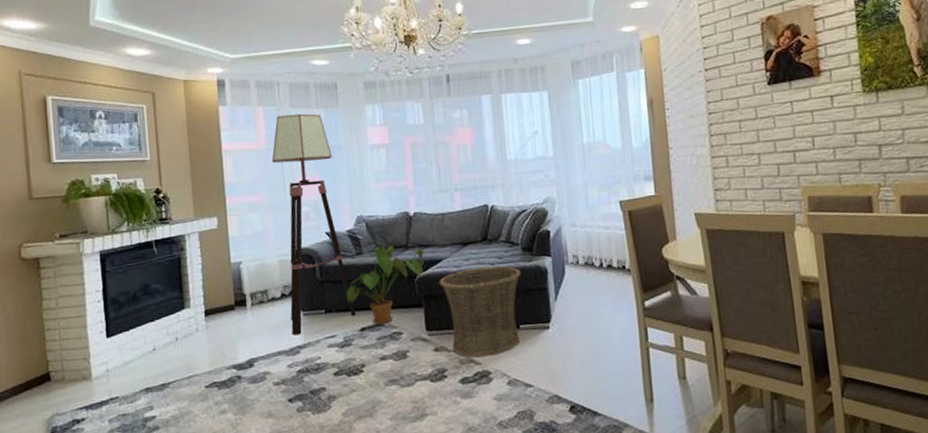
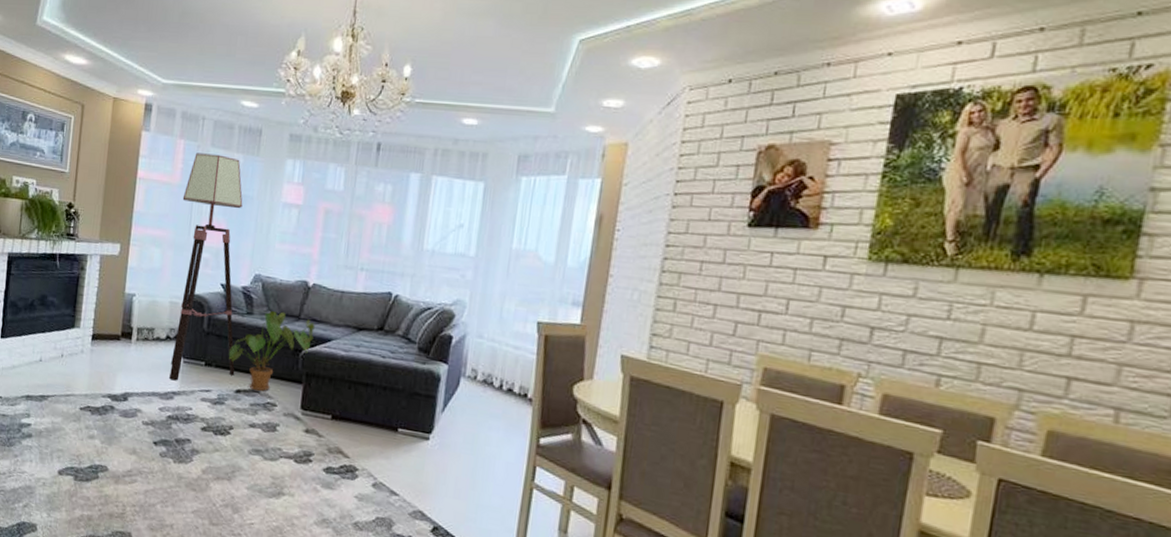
basket: present [439,266,521,358] -> none [323,355,412,453]

